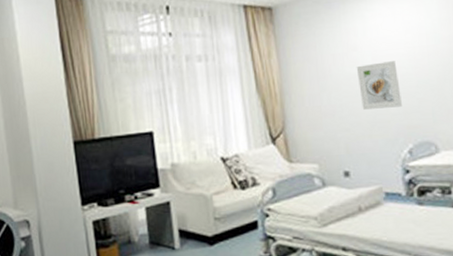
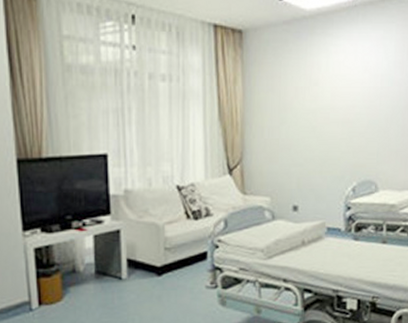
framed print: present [356,61,402,110] -> none [315,99,353,146]

